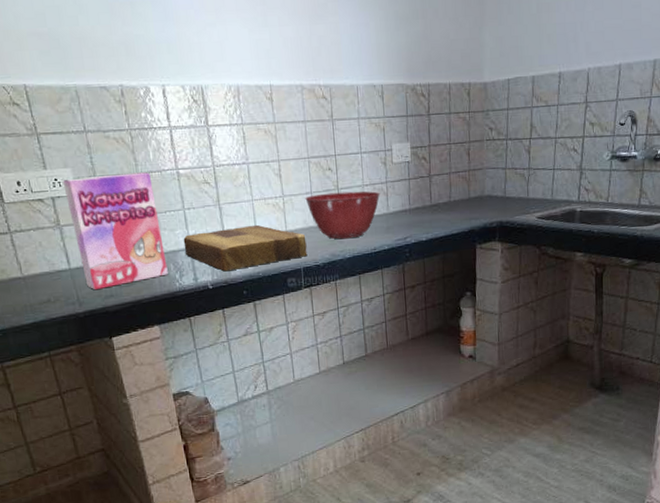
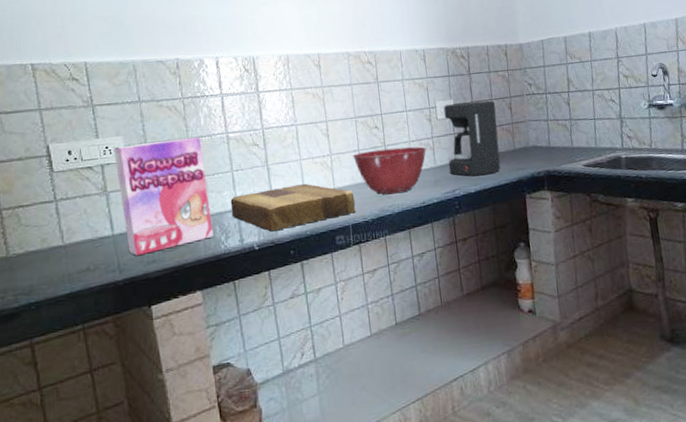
coffee maker: none [399,144,454,225] -> present [443,100,501,177]

